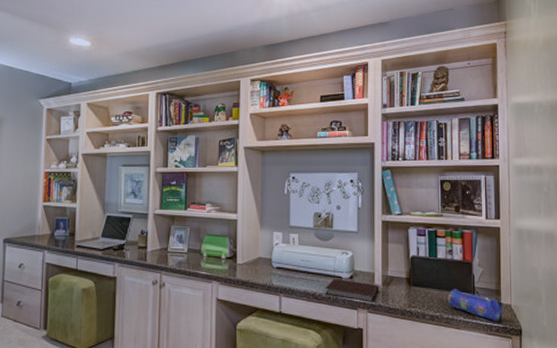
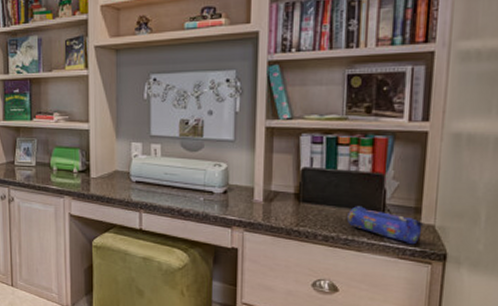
notebook: present [325,279,379,302] -> none [193,194,260,220]

